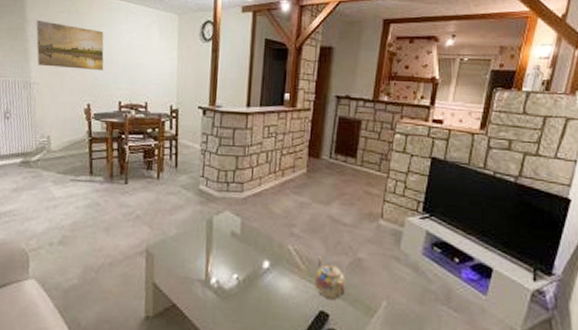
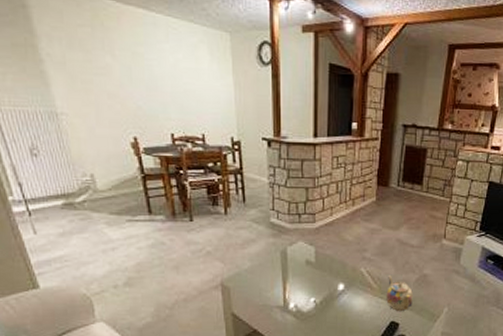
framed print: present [36,19,104,71] -> none [49,34,147,99]

